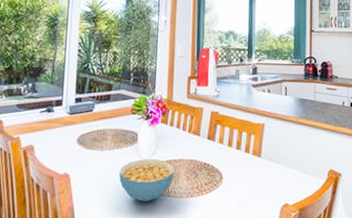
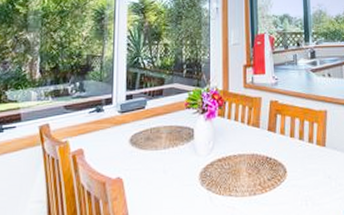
cereal bowl: present [119,159,175,202] -> none [176,156,235,204]

